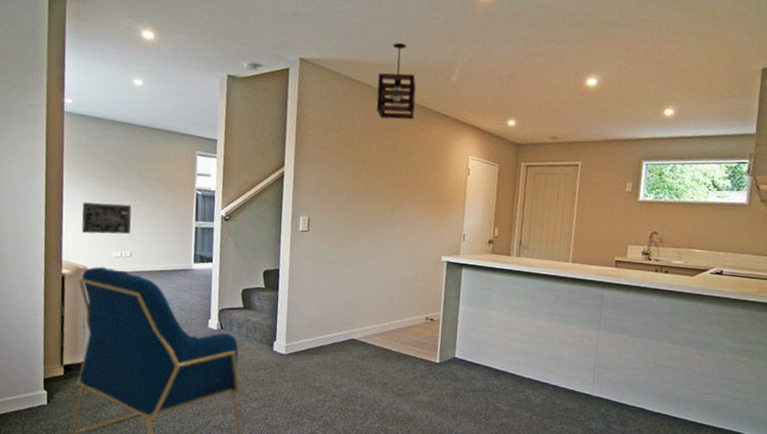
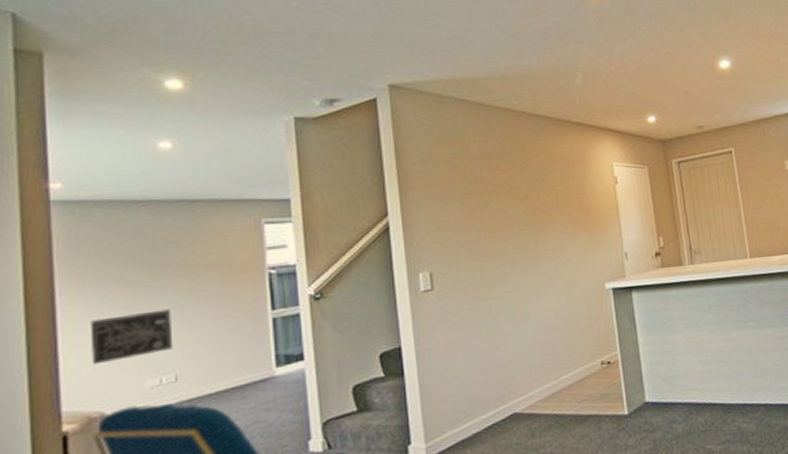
pendant light: present [376,42,416,120] -> none [489,51,541,138]

